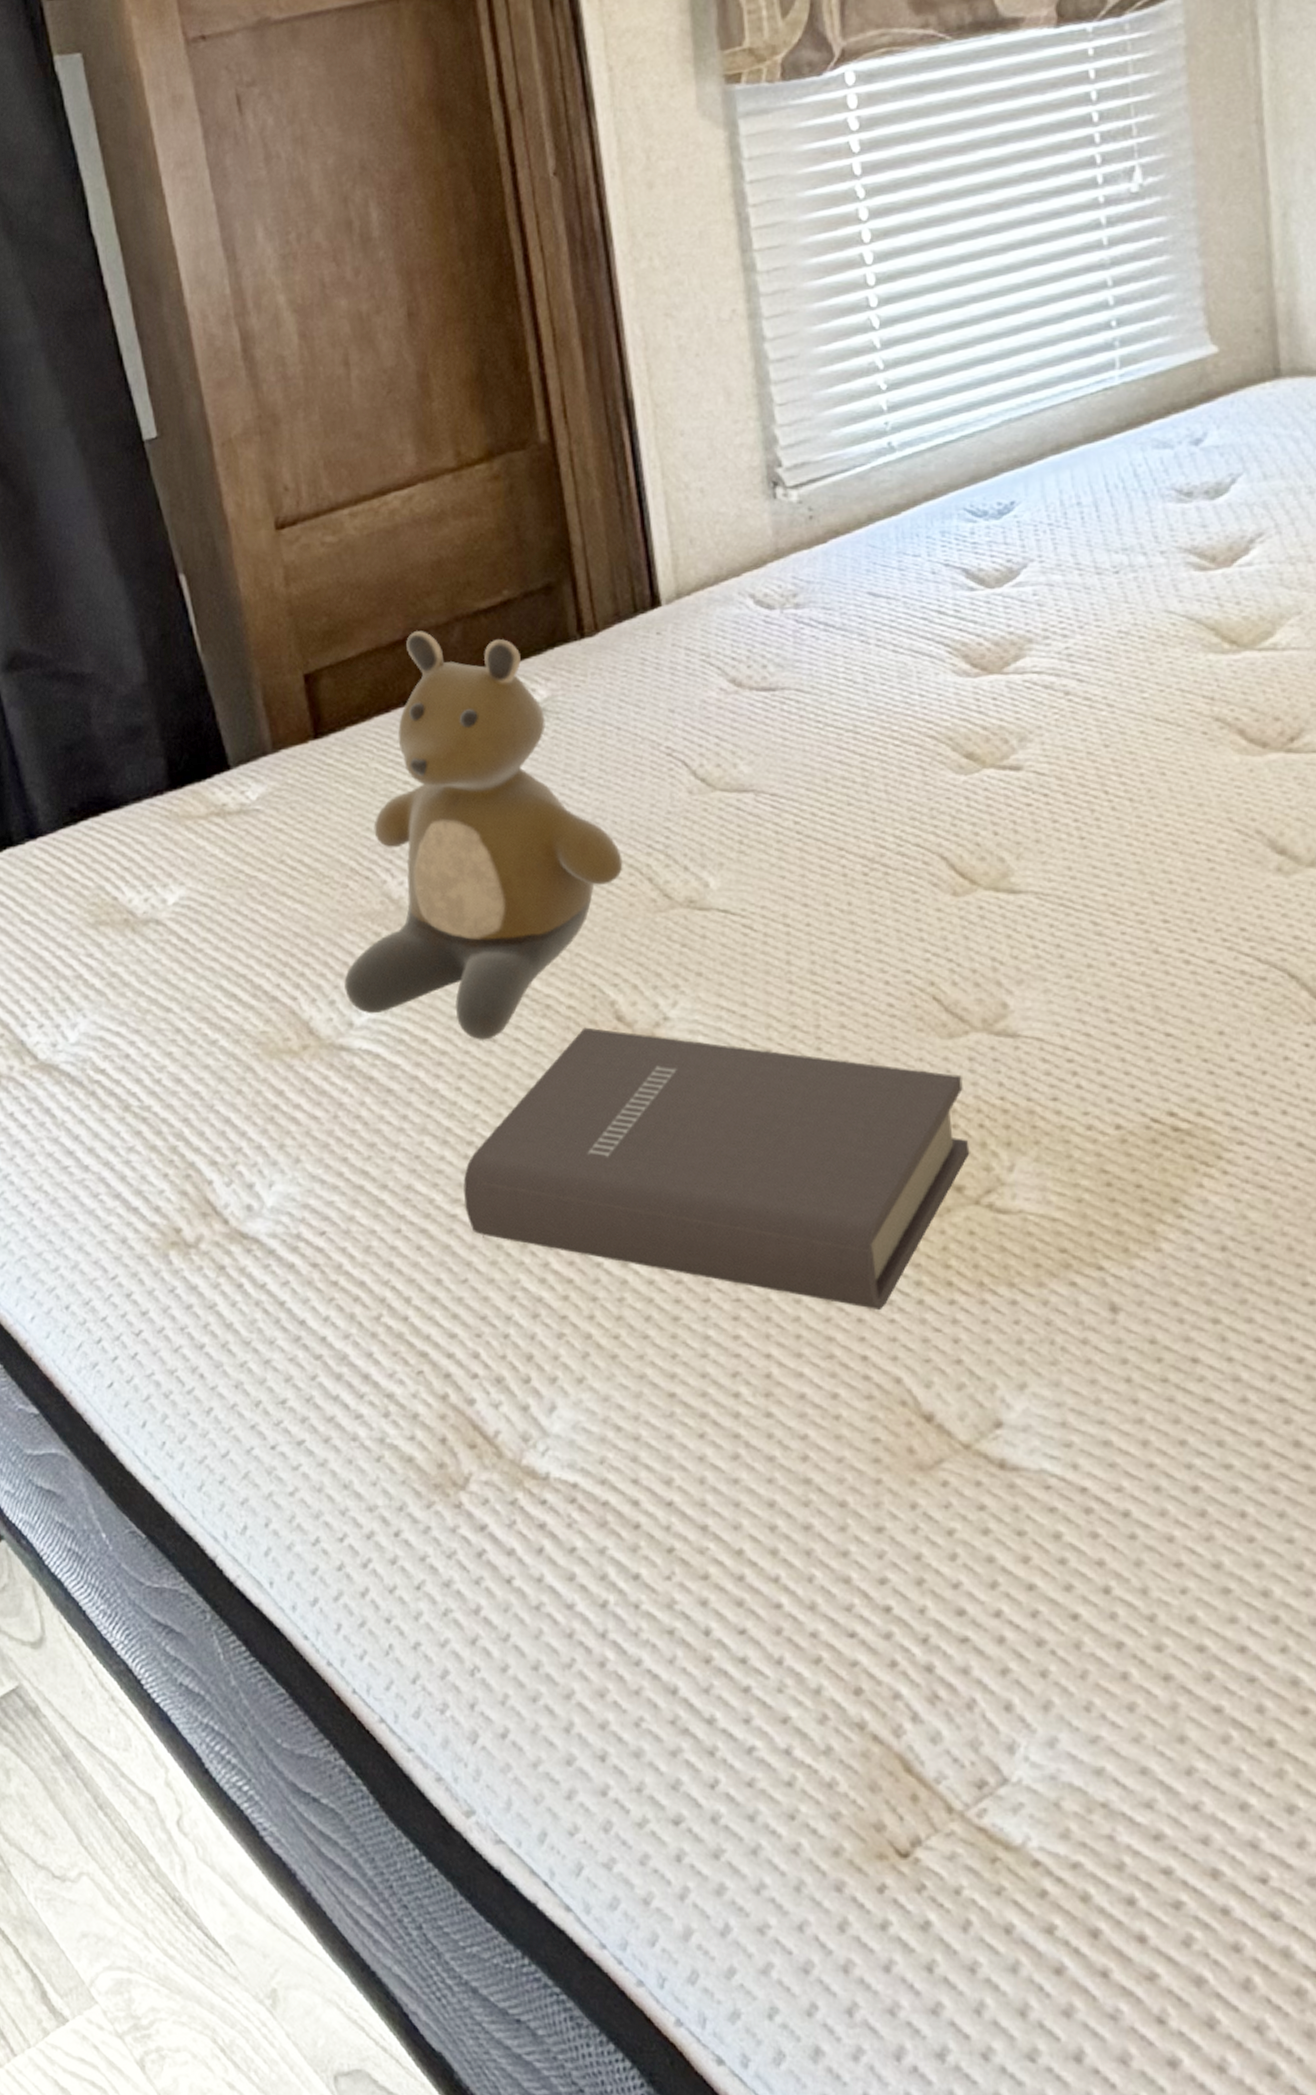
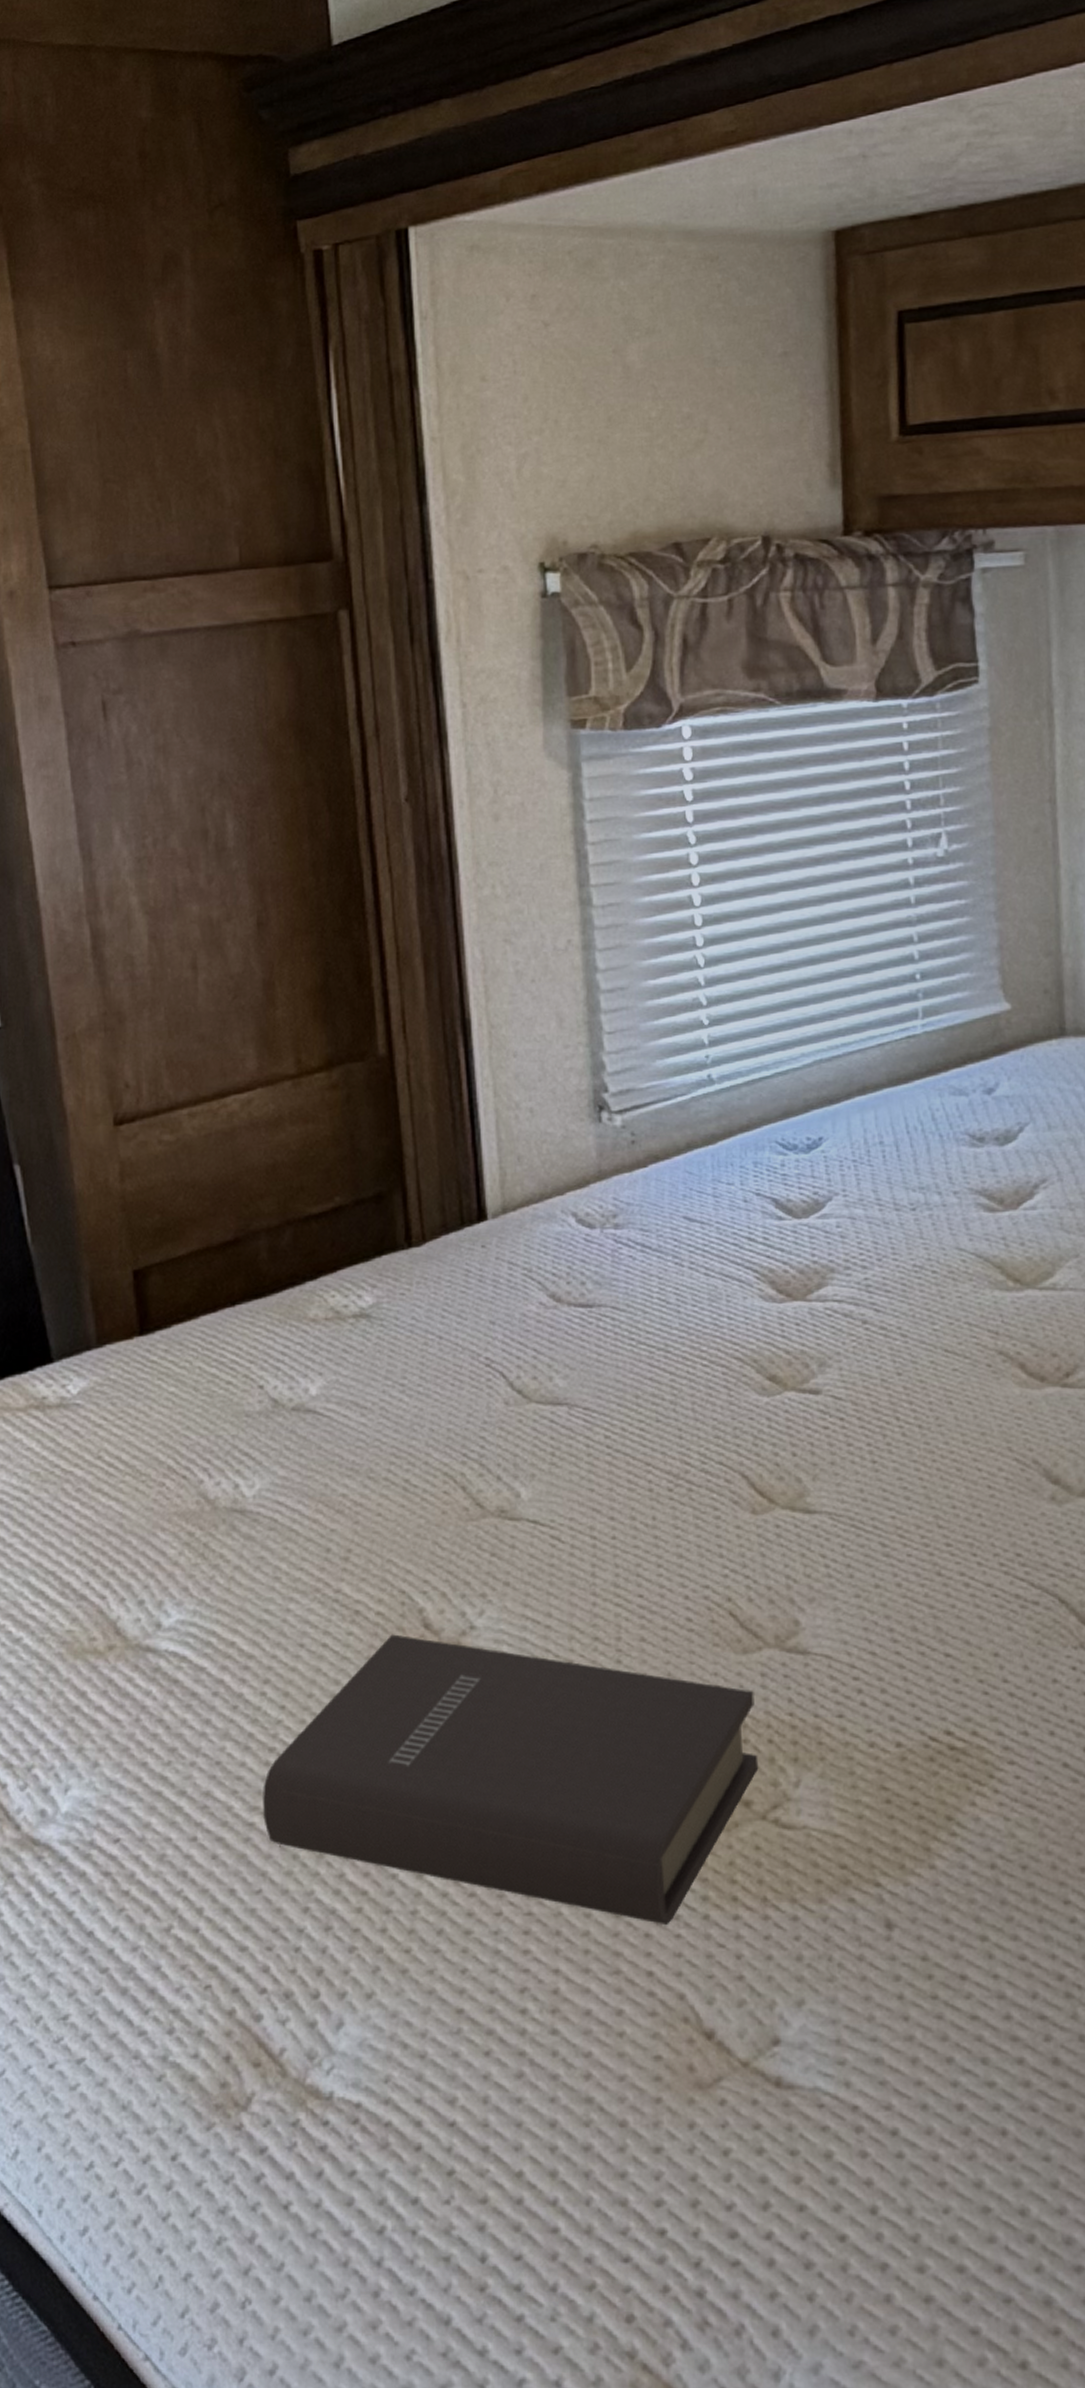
bear: present [344,631,623,1040] -> none [155,1233,438,1645]

